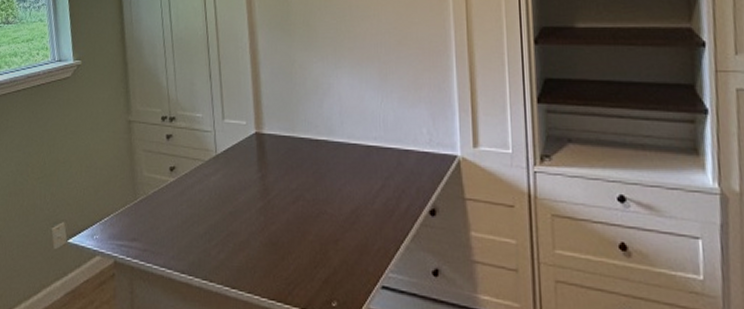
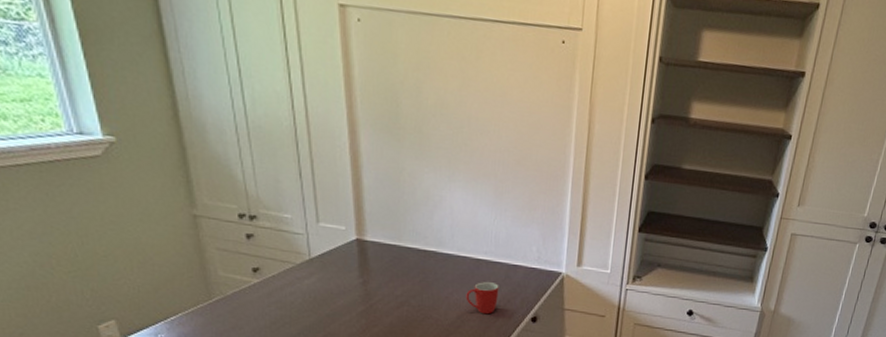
mug: none [359,171,392,208] -> present [466,282,499,315]

